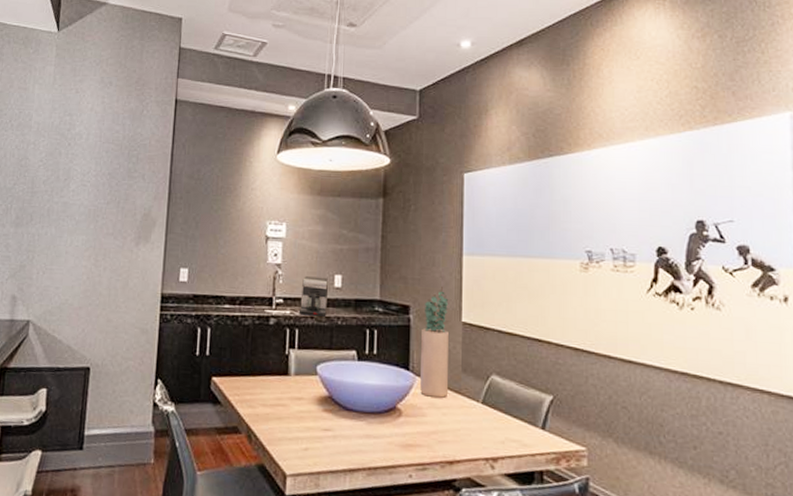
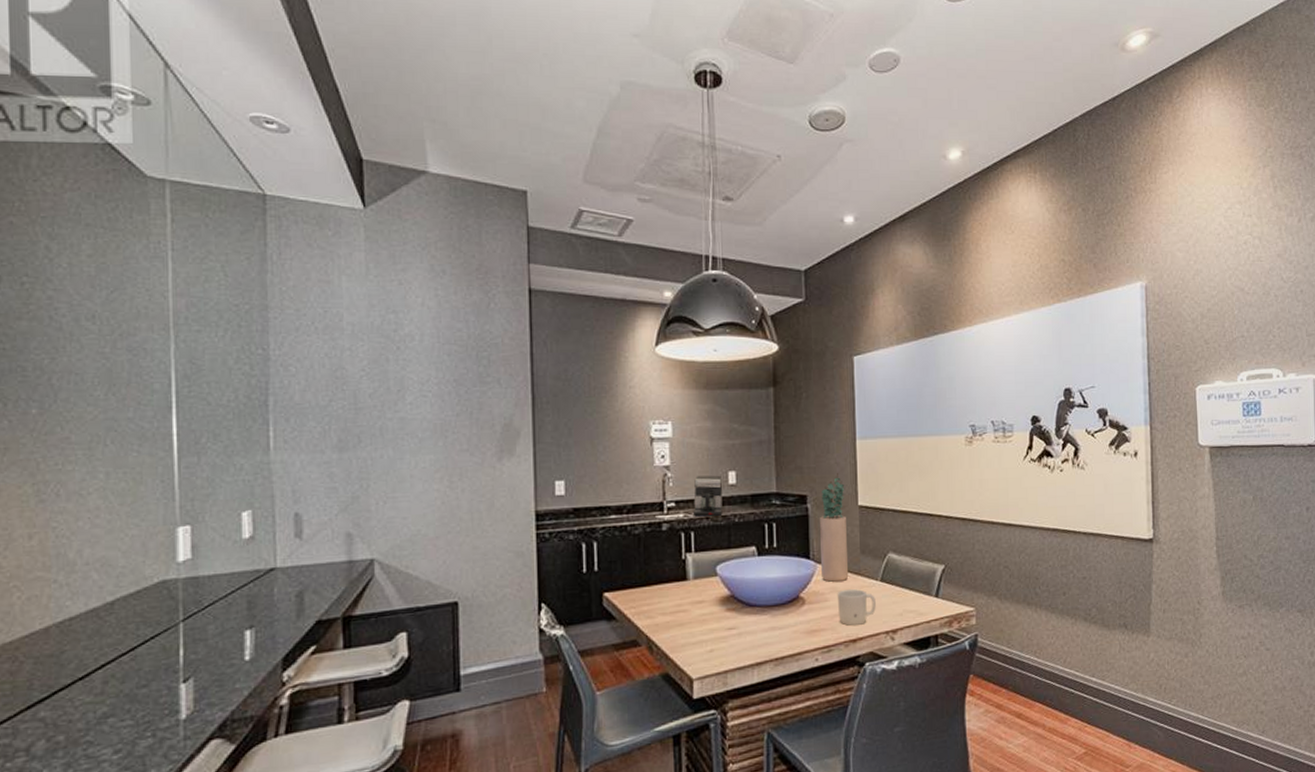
mug: none [435,407,476,448] -> present [837,589,876,627]

